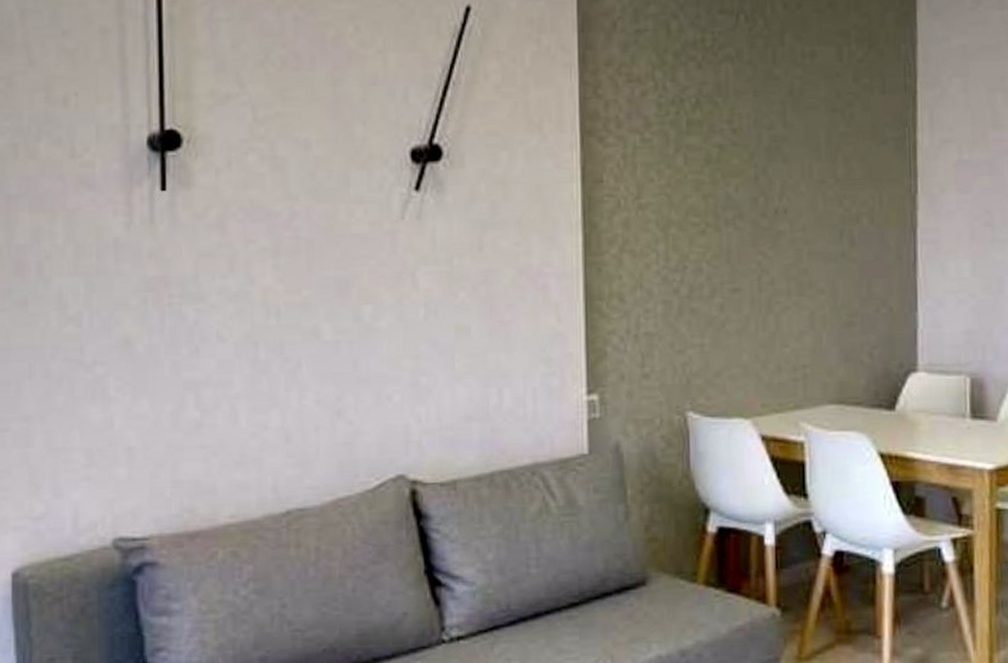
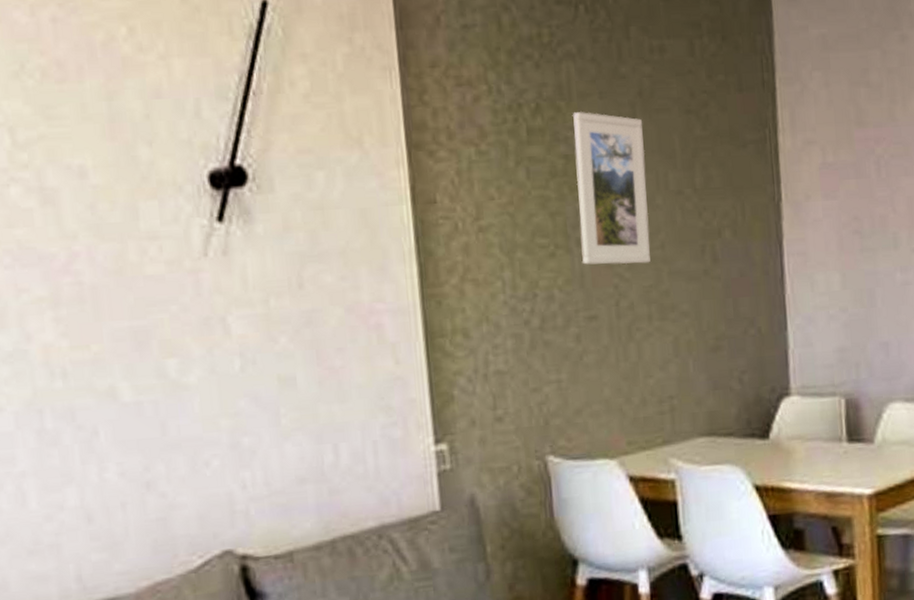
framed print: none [728,107,793,244] -> present [572,112,651,265]

